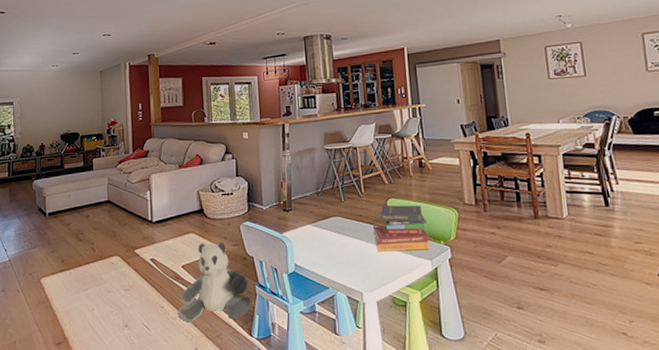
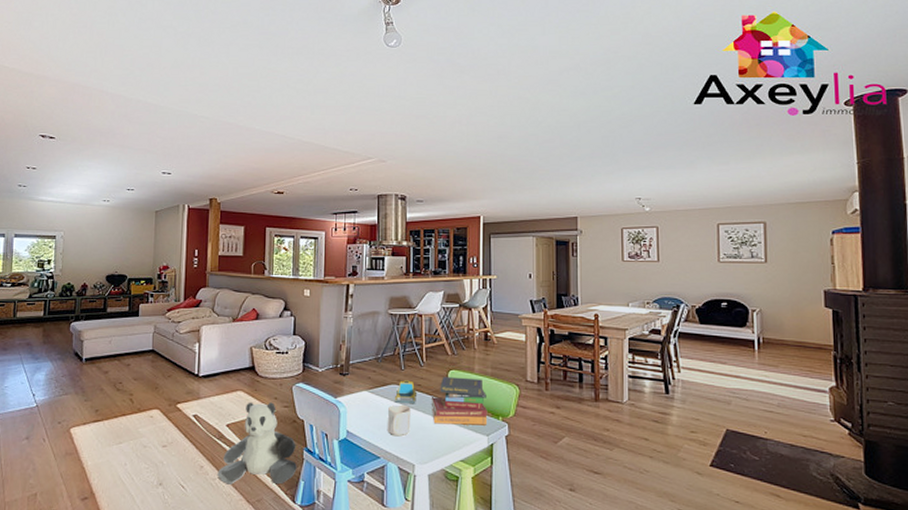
cup: none [332,235,356,267] -> present [387,404,411,437]
toy car: none [338,211,359,235] -> present [395,380,418,404]

